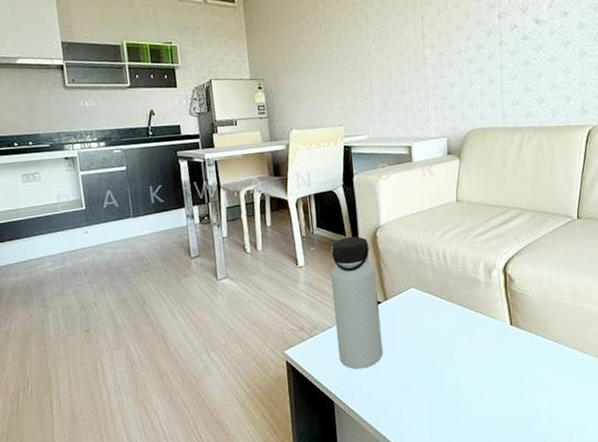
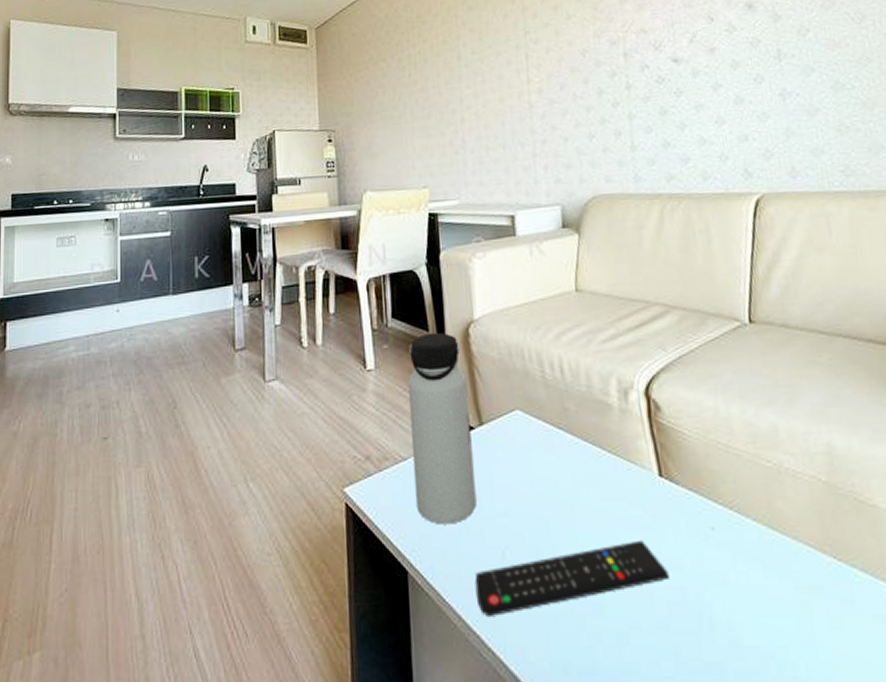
remote control: none [382,366,514,425] -> present [475,540,670,618]

